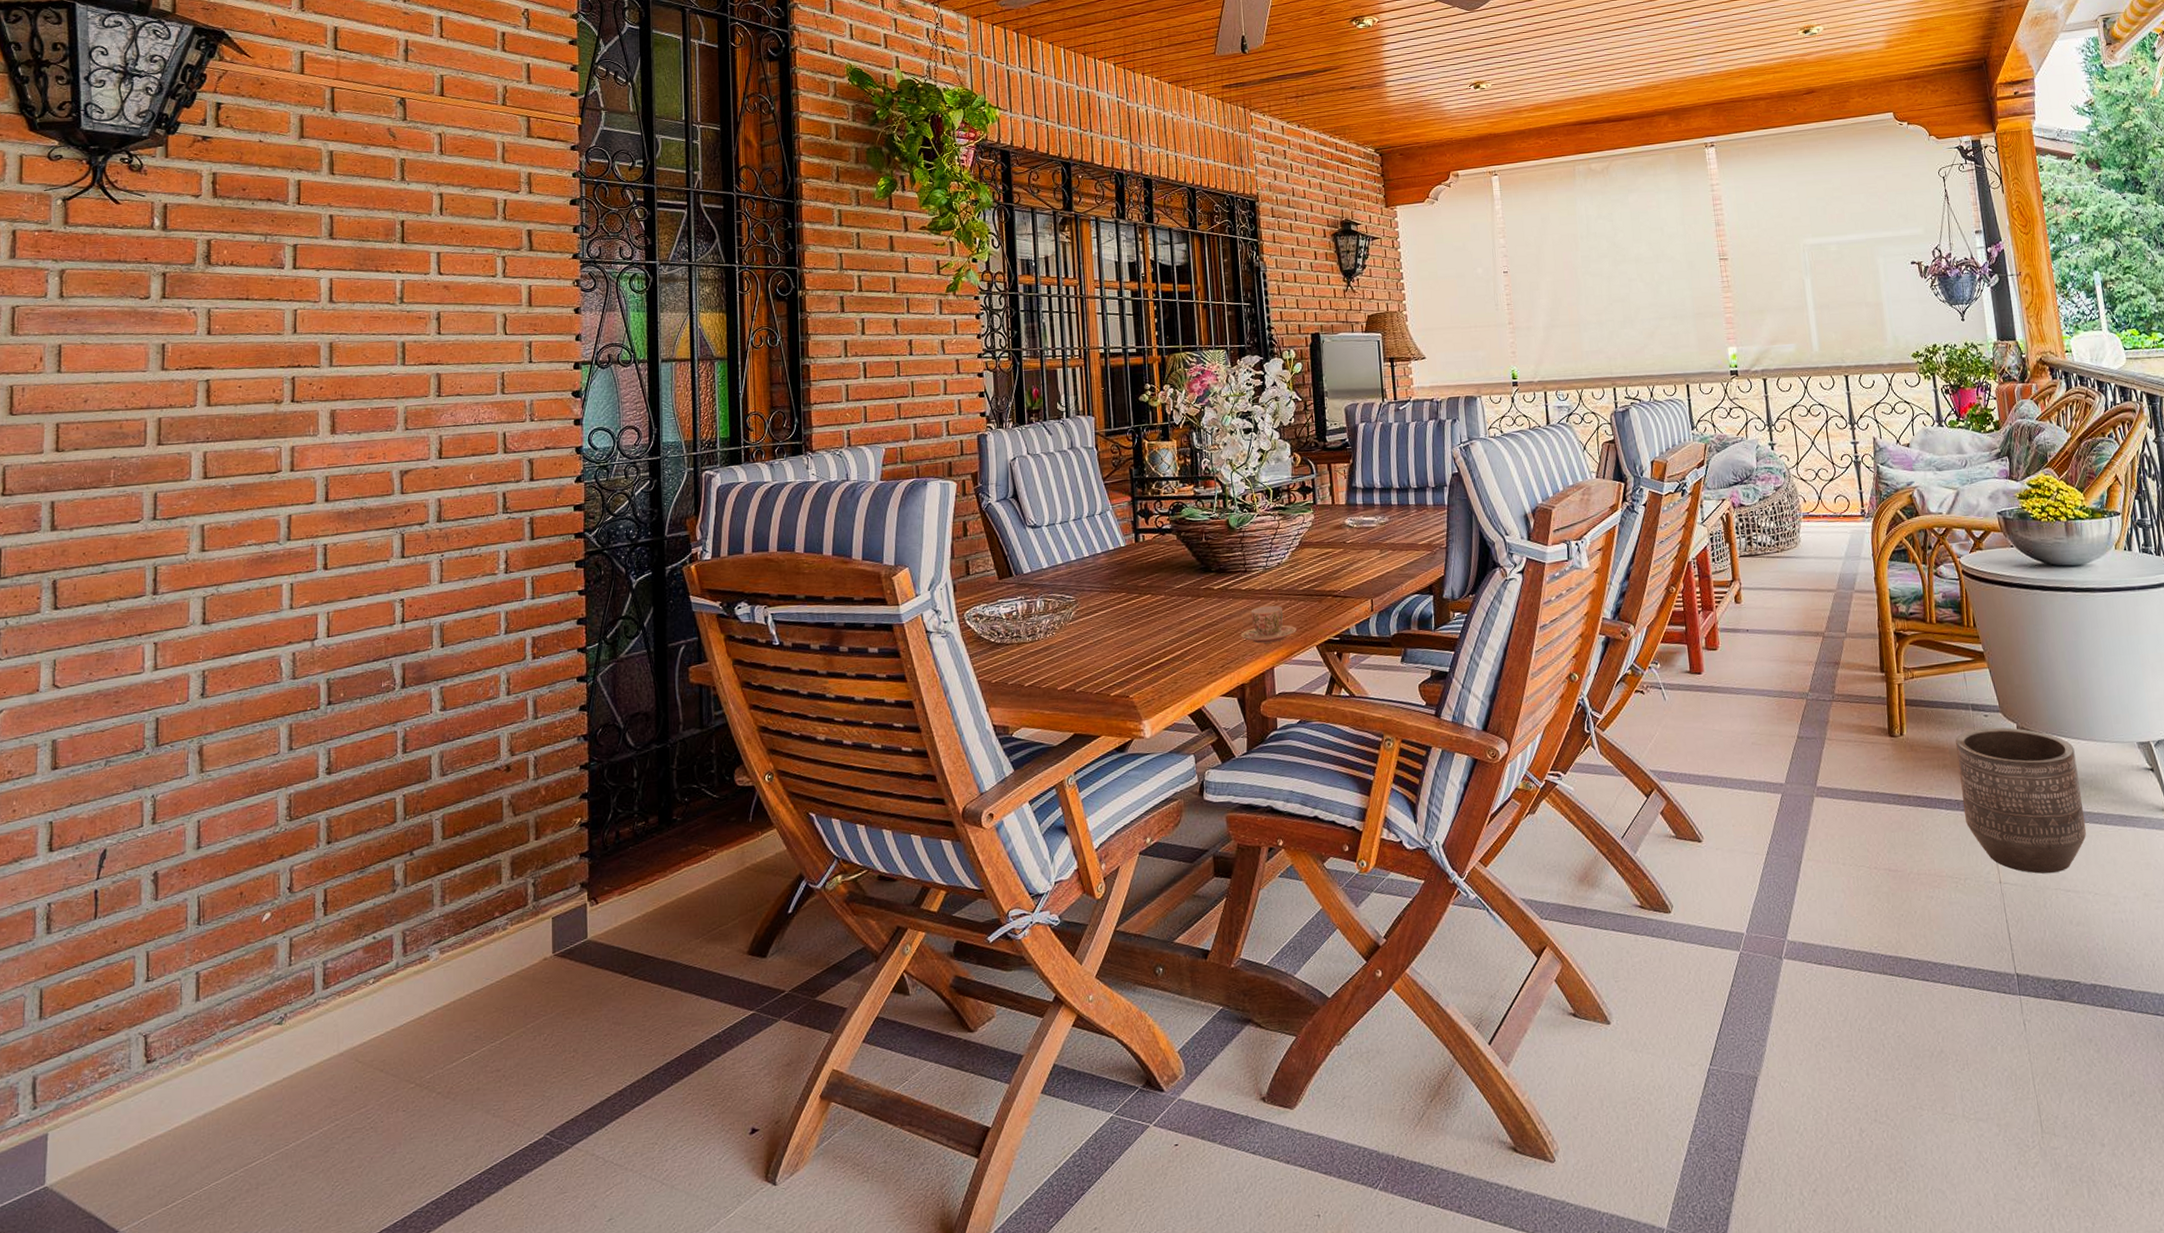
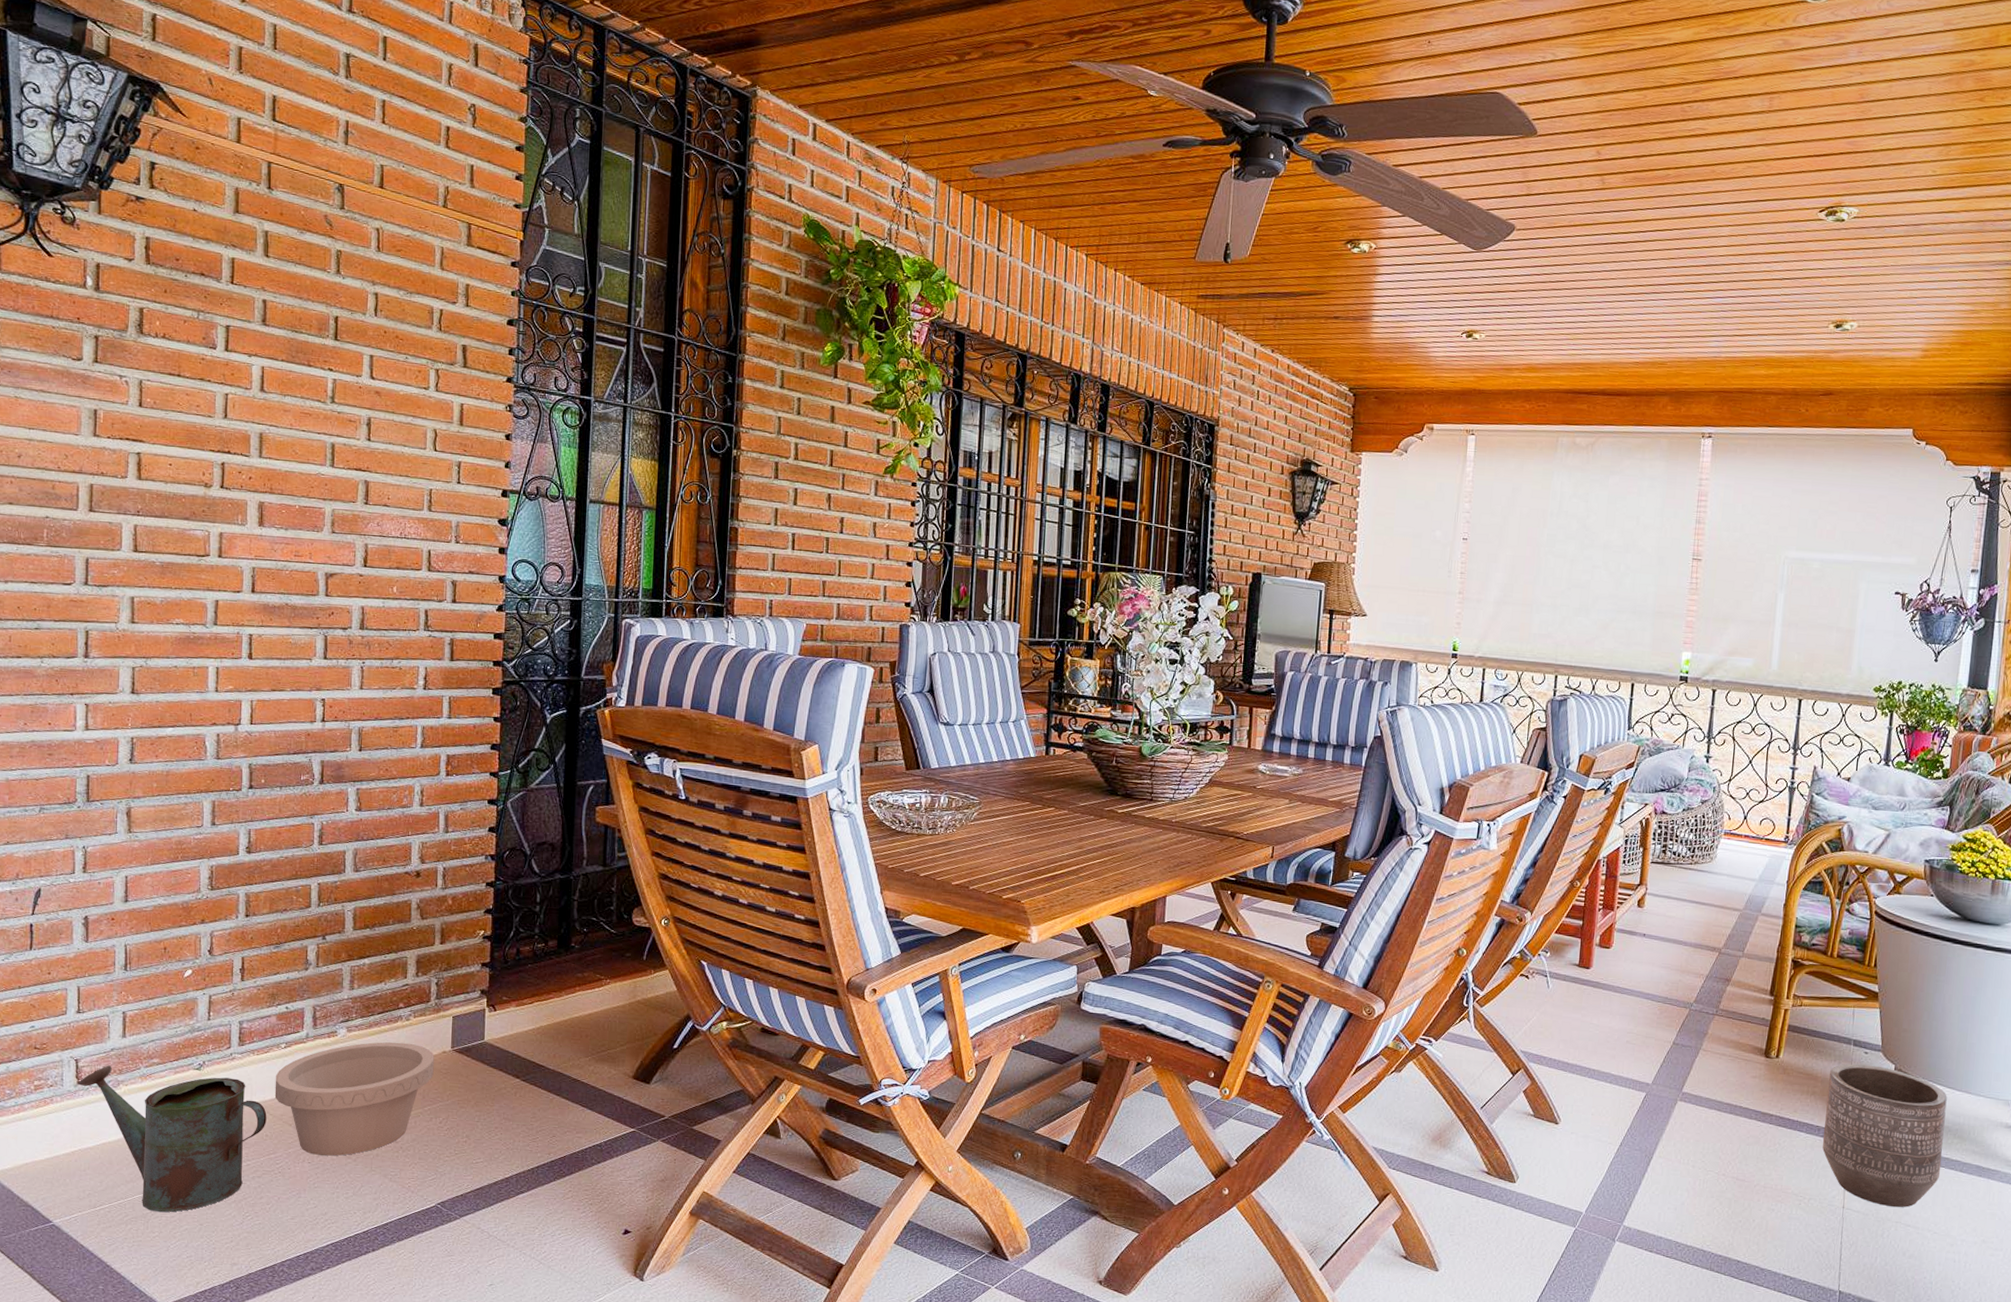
watering can: none [147,1027,356,1199] -> present [78,1065,267,1213]
flowerpot: none [363,955,535,1101] -> present [274,1042,434,1156]
teacup: present [1240,605,1297,644] -> none [1137,836,1194,873]

